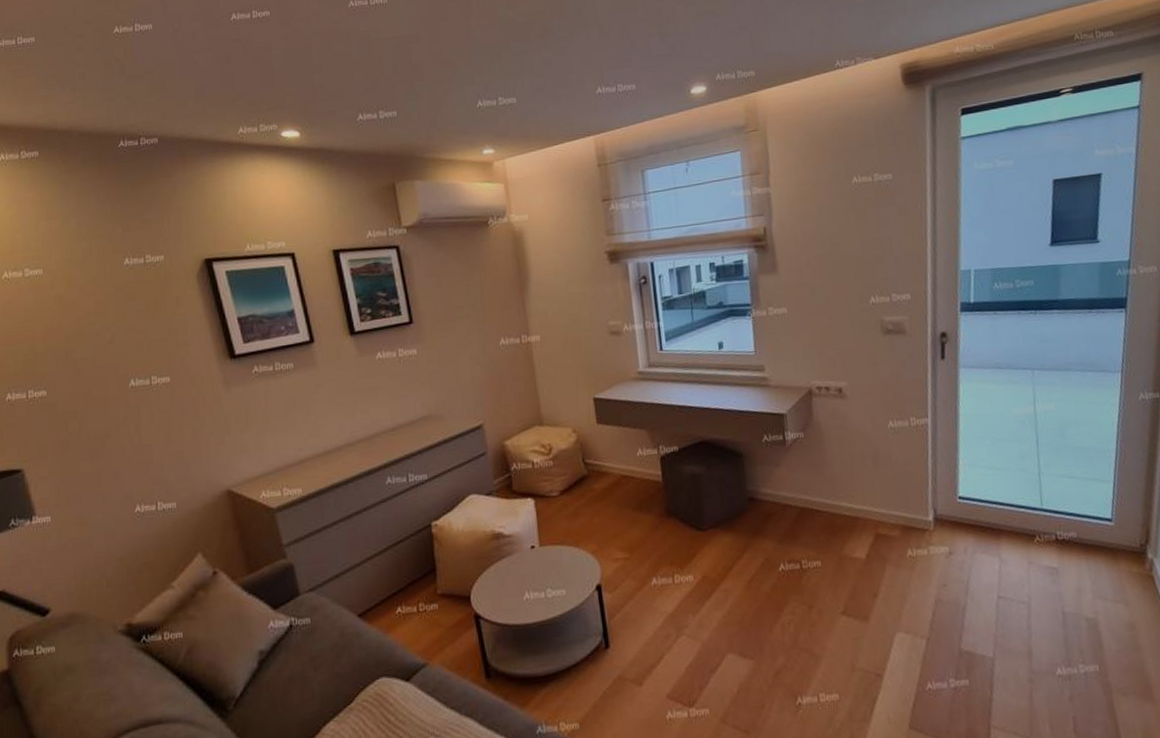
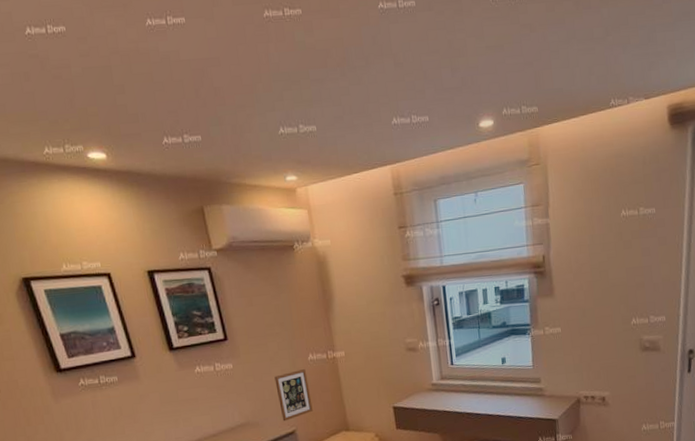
picture frame: none [462,355,503,414] -> present [274,369,313,422]

